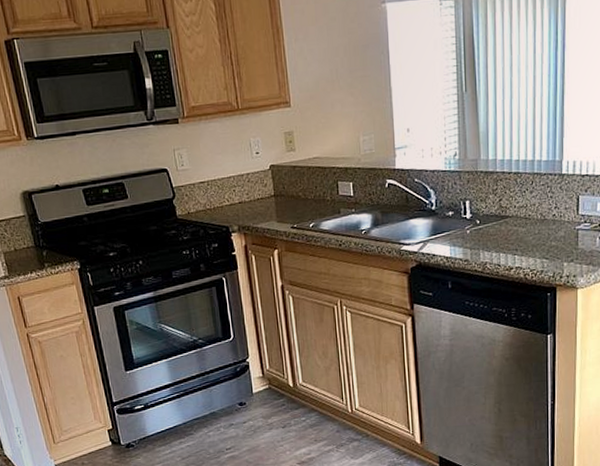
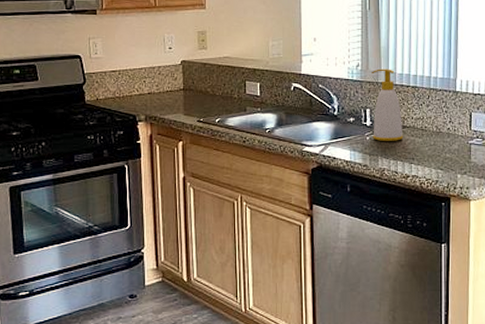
soap bottle: none [470,155,506,234] -> present [371,68,404,141]

